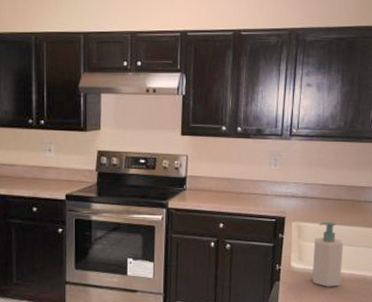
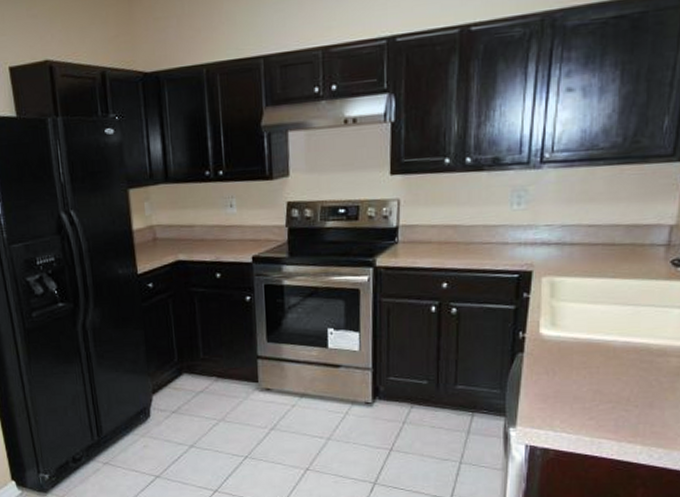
soap bottle: present [311,222,343,287] -> none [569,274,616,359]

